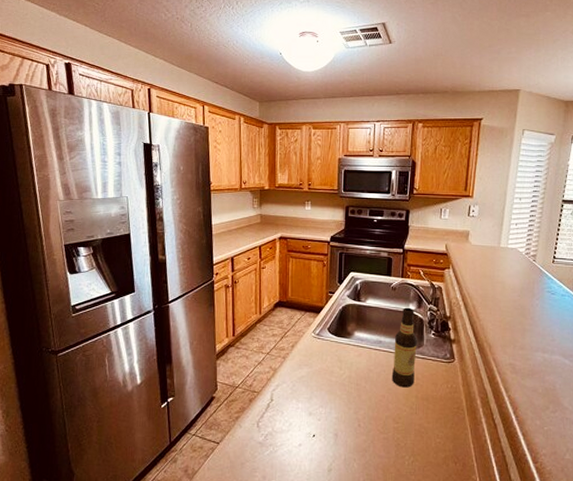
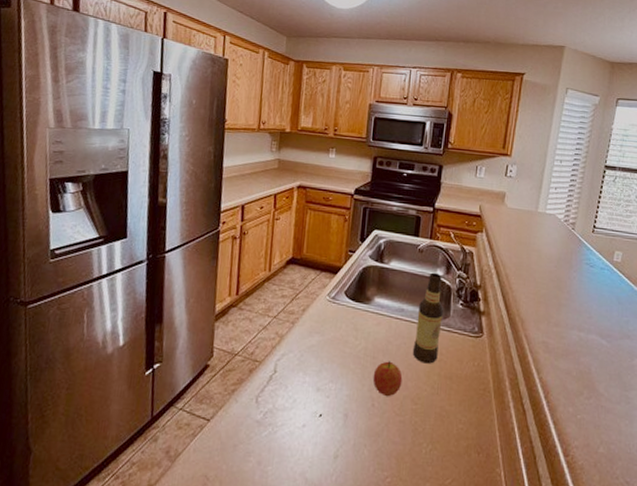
fruit: none [357,387,384,418] -> present [372,361,403,397]

